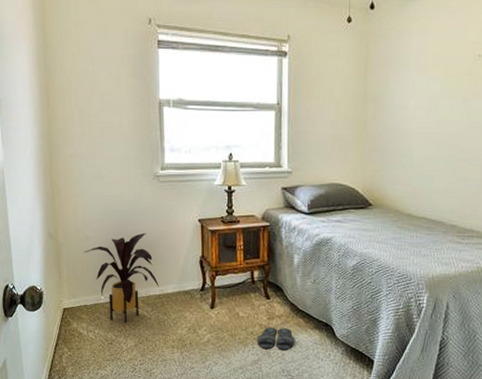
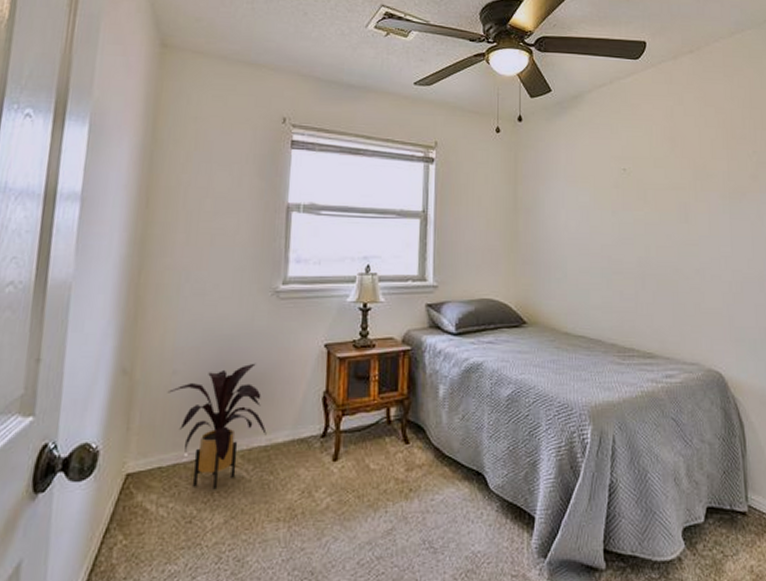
slippers: present [257,327,295,351] -> none [391,481,440,514]

